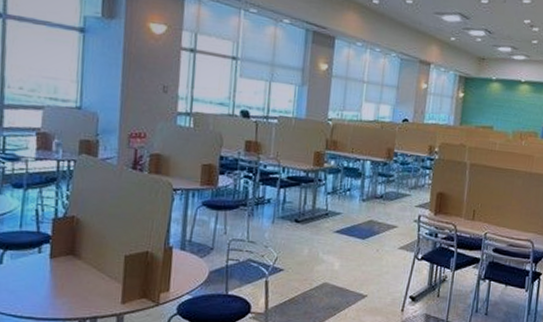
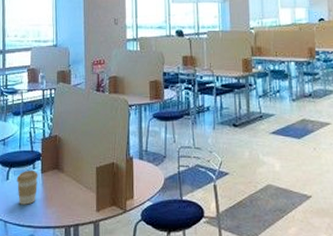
coffee cup: none [13,253,47,294] -> present [16,169,39,205]

